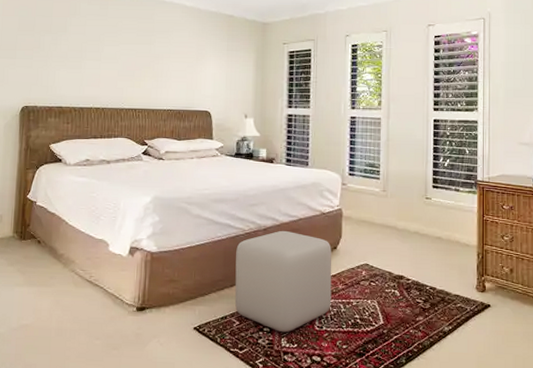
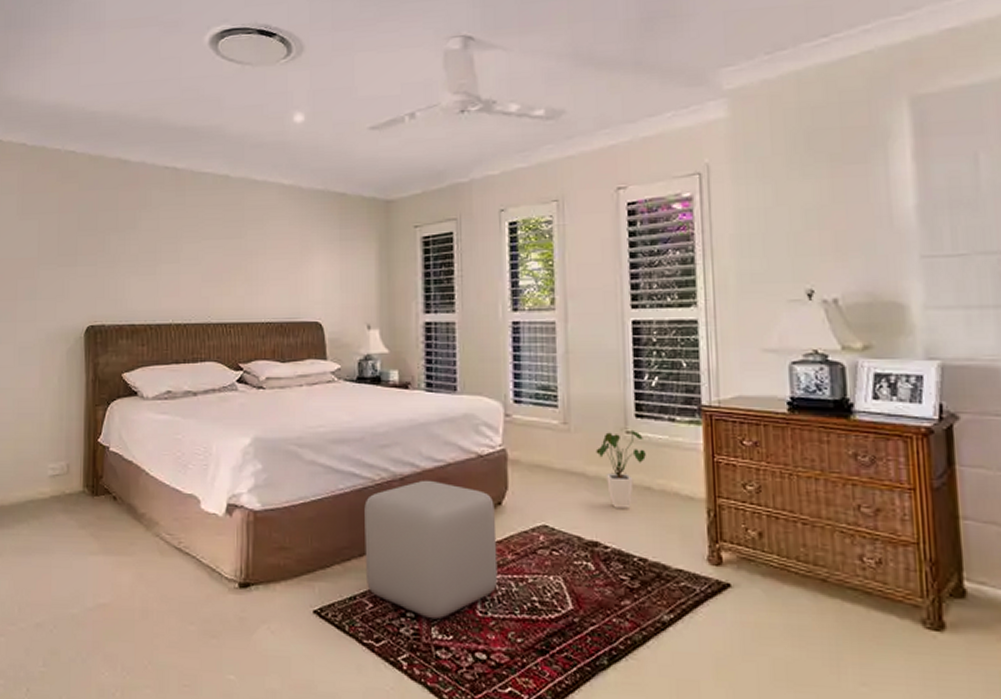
house plant: none [404,196,438,252] -> present [596,429,646,509]

